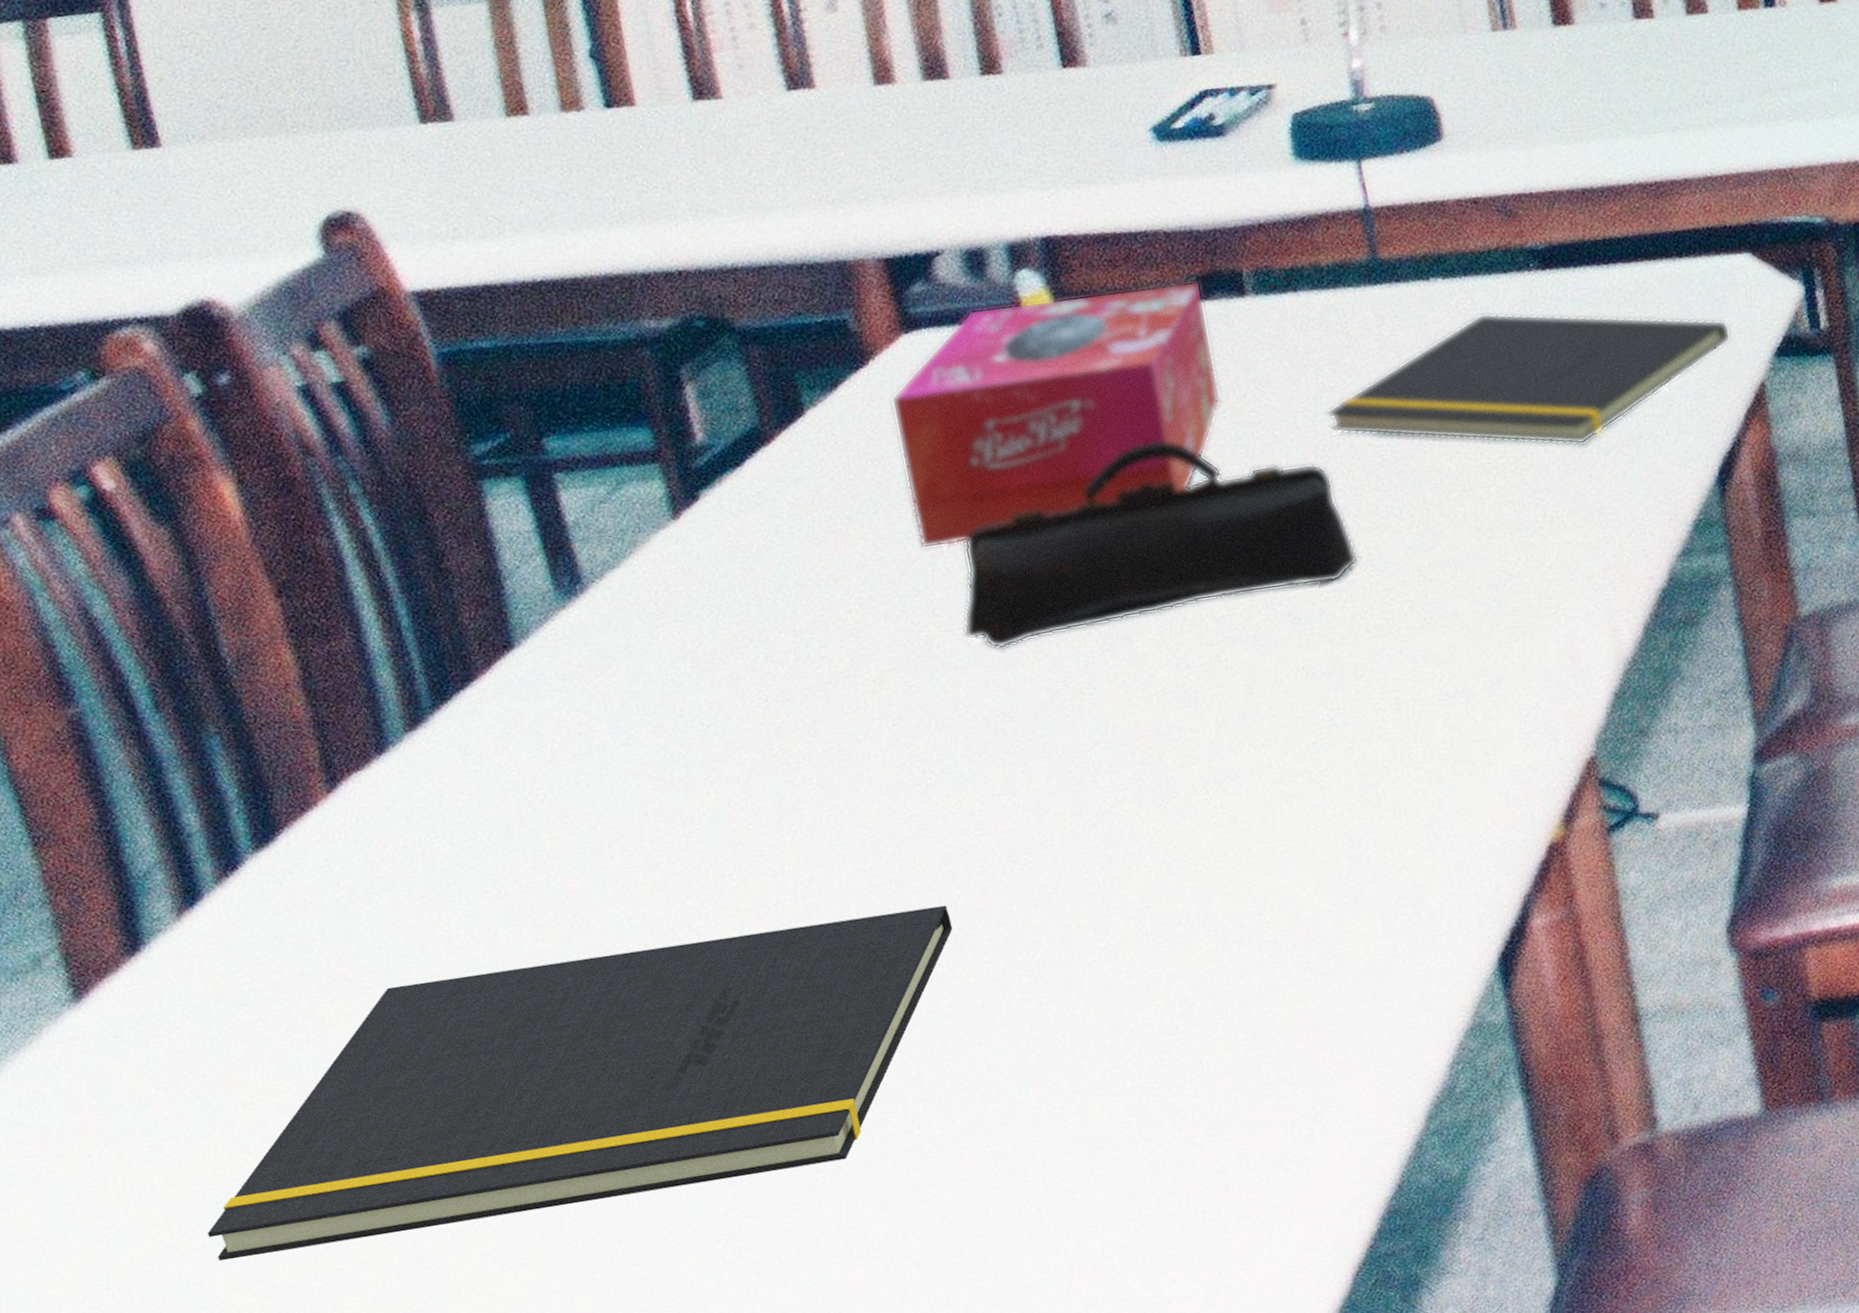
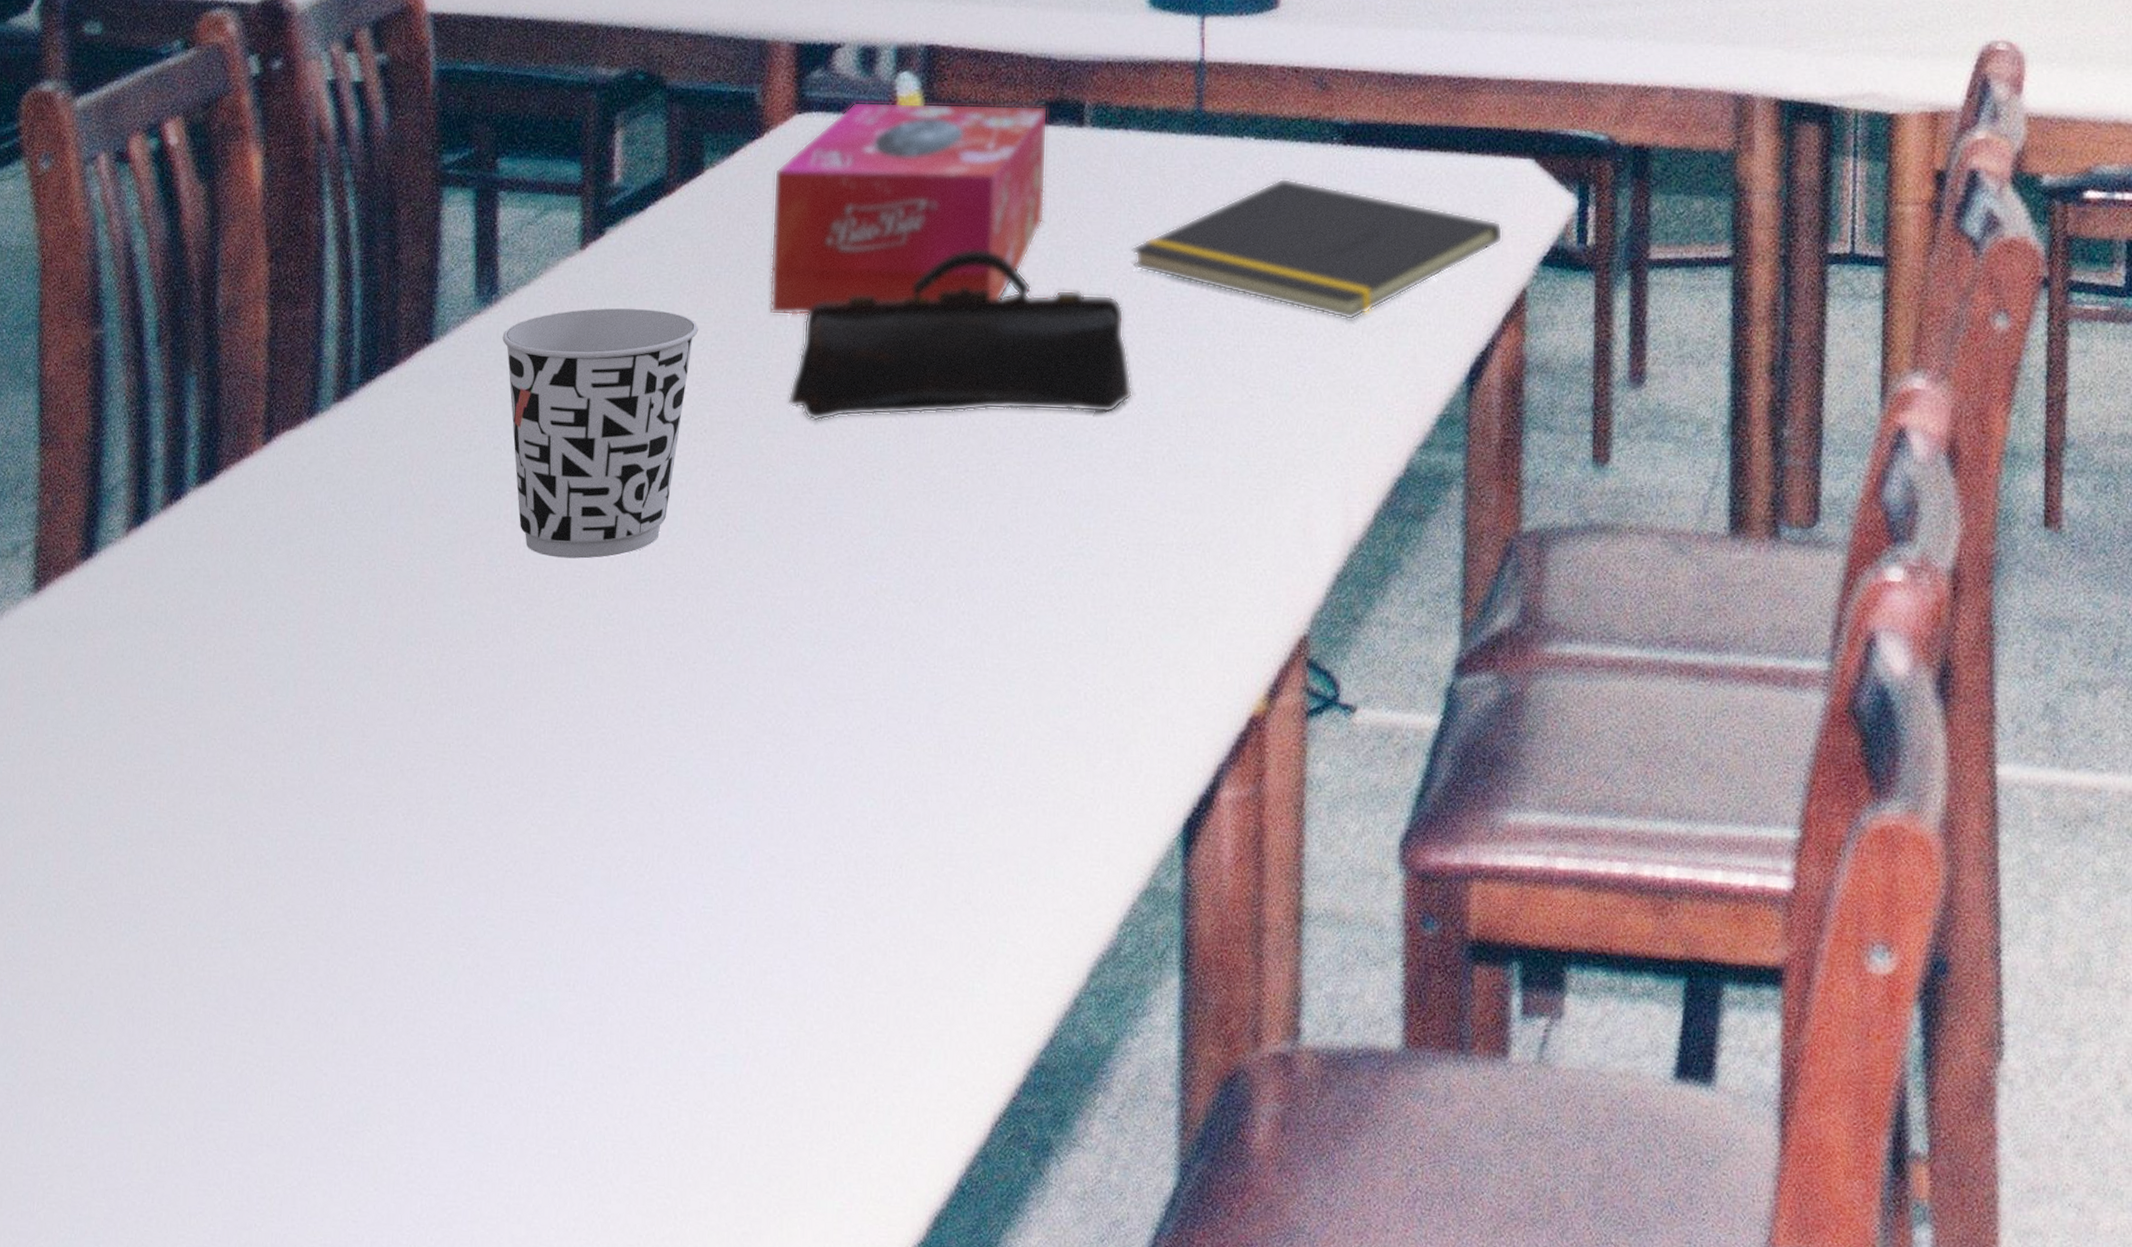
notepad: present [207,905,953,1262] -> none [75,634,720,889]
cup: none [600,566,850,843] -> present [502,308,698,559]

